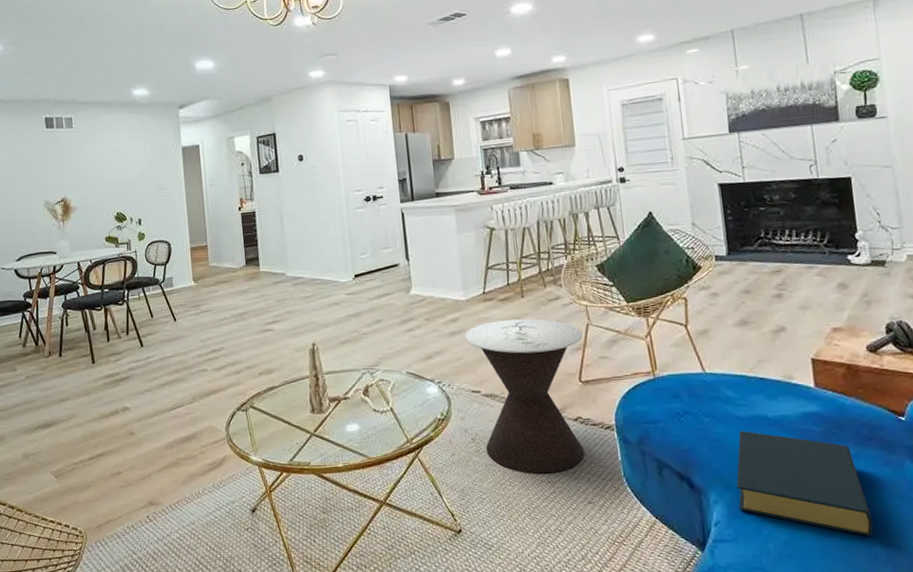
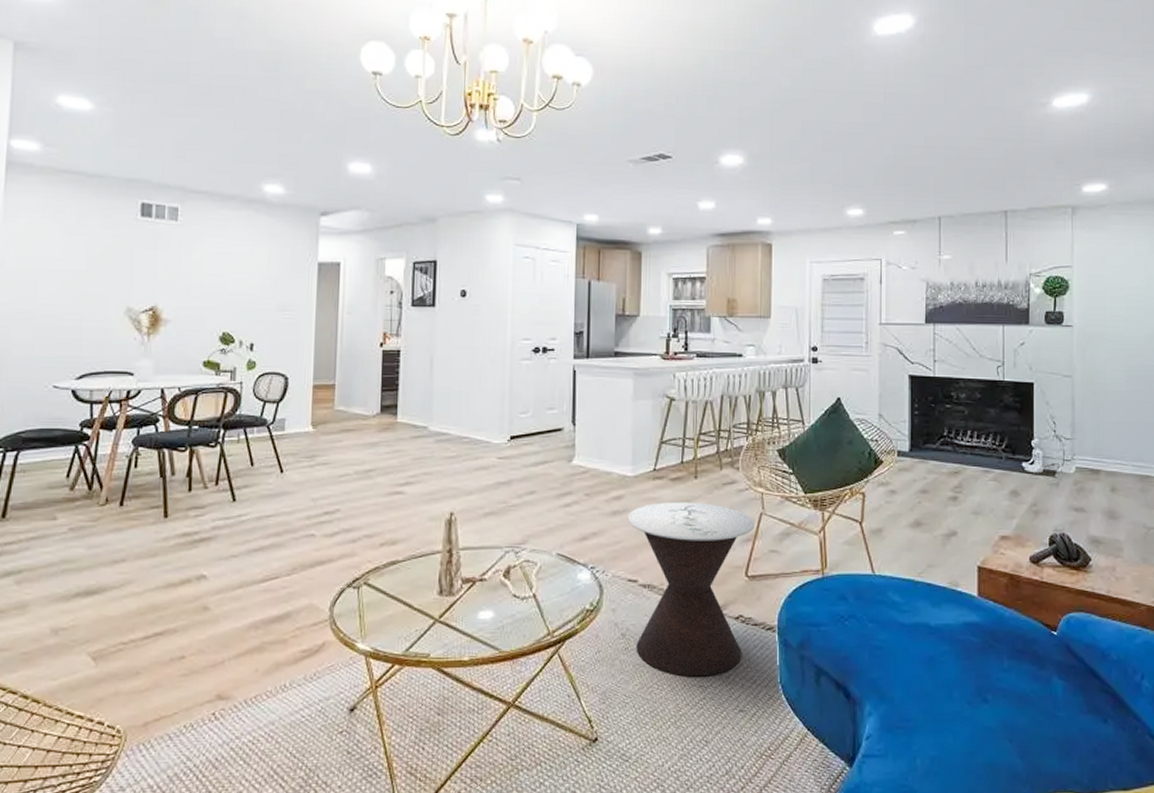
hardback book: present [736,430,874,536] -> none [892,638,1017,754]

